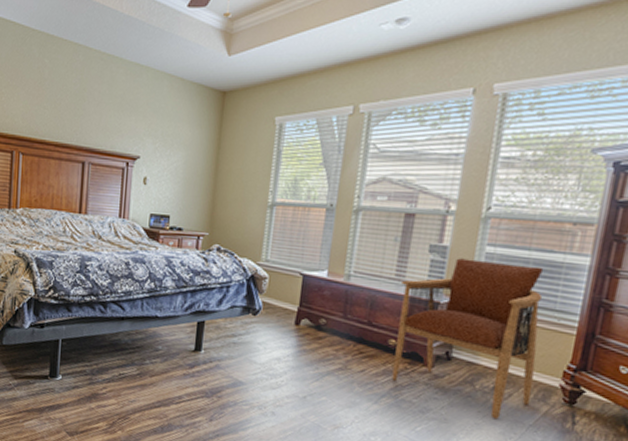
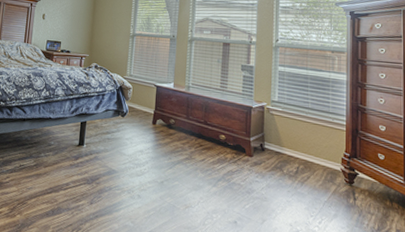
armchair: present [391,258,544,420] -> none [224,75,323,198]

